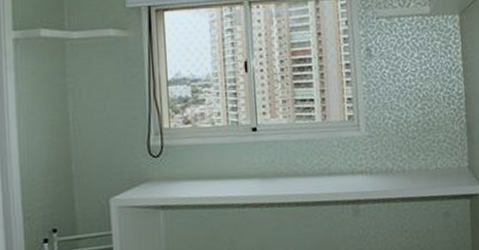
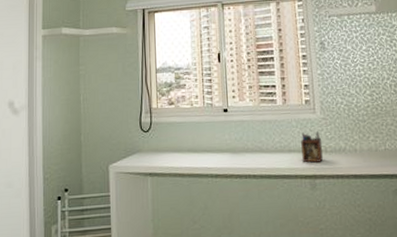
desk organizer: none [343,151,367,187] -> present [301,131,323,163]

